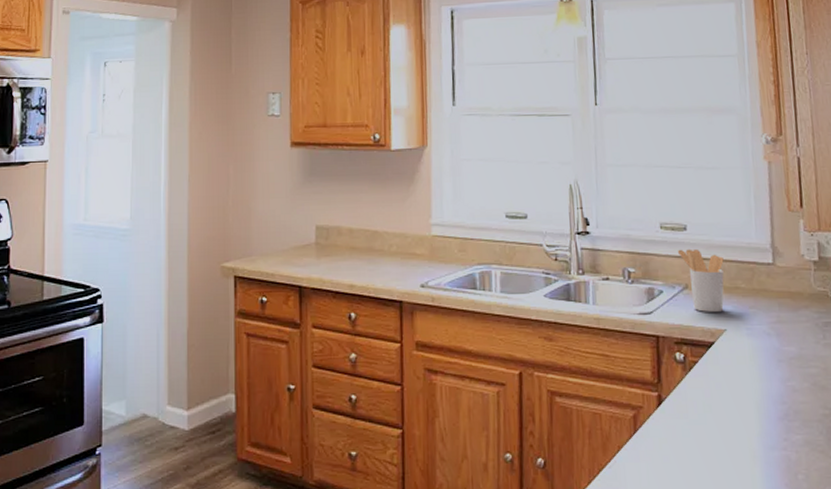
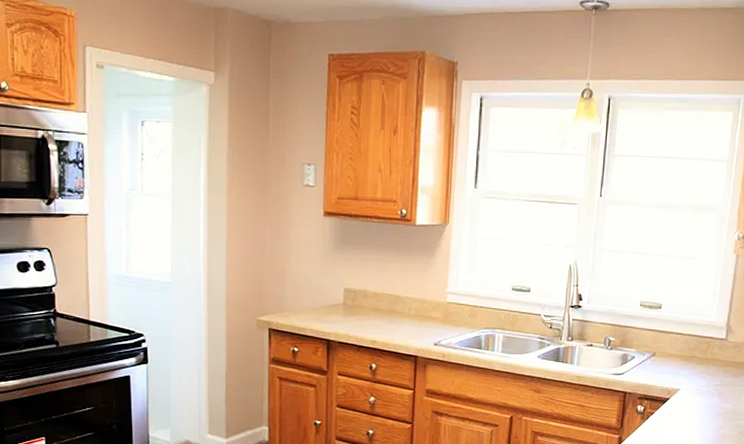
utensil holder: present [678,248,724,312] -> none [652,324,687,375]

